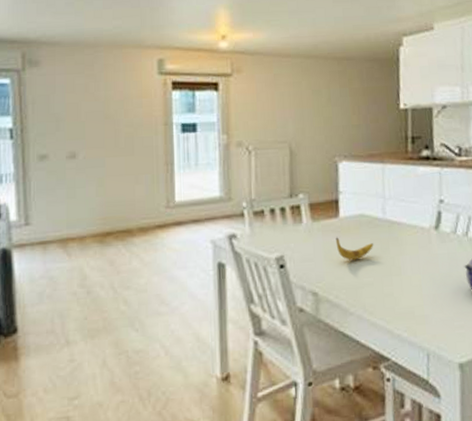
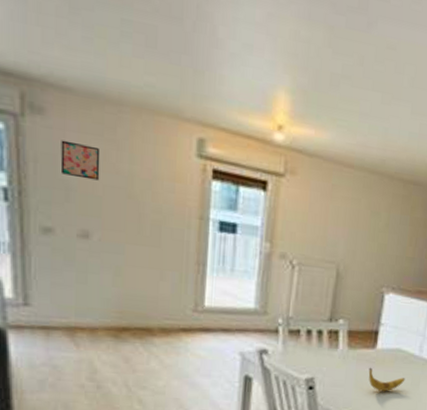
wall art: none [52,82,83,110] -> present [60,140,101,181]

